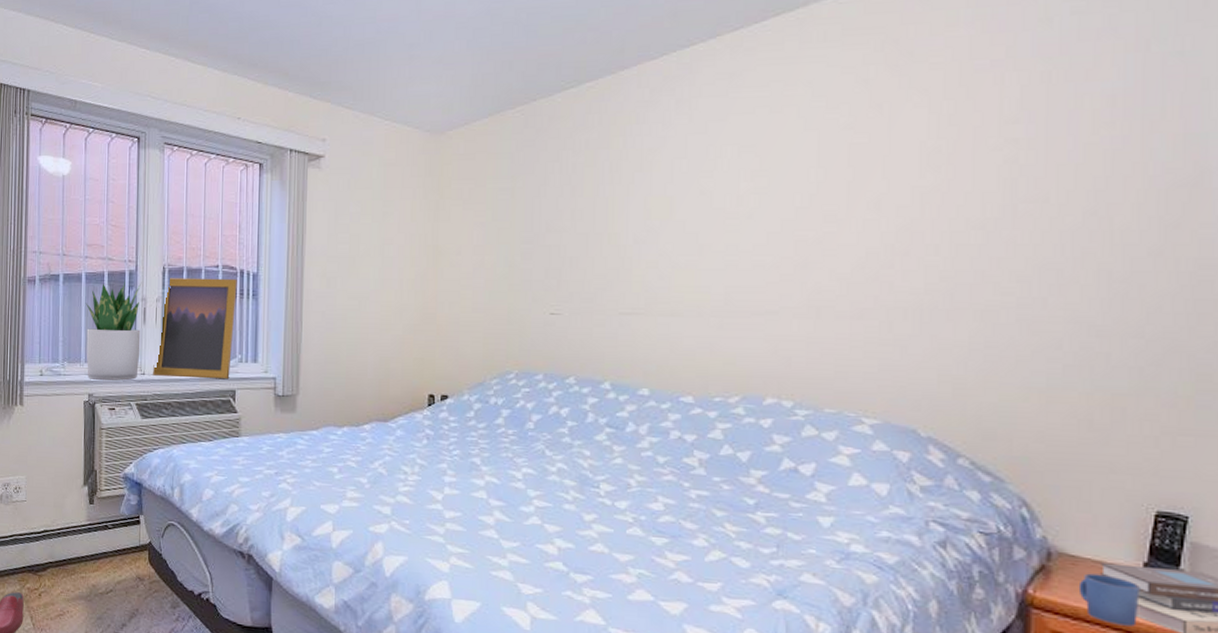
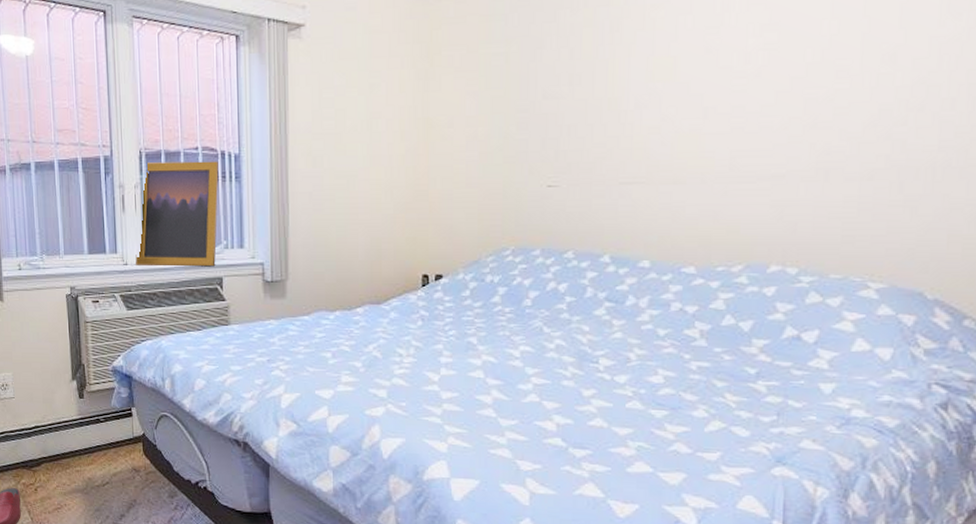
planter: present [85,280,142,382] -> none [60,167,121,273]

